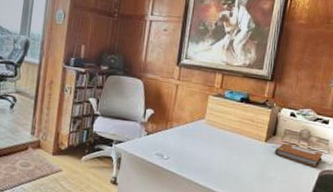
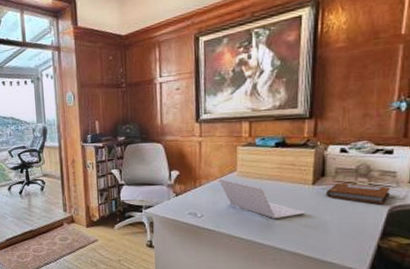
laptop: none [188,124,256,170] -> present [219,179,305,219]

